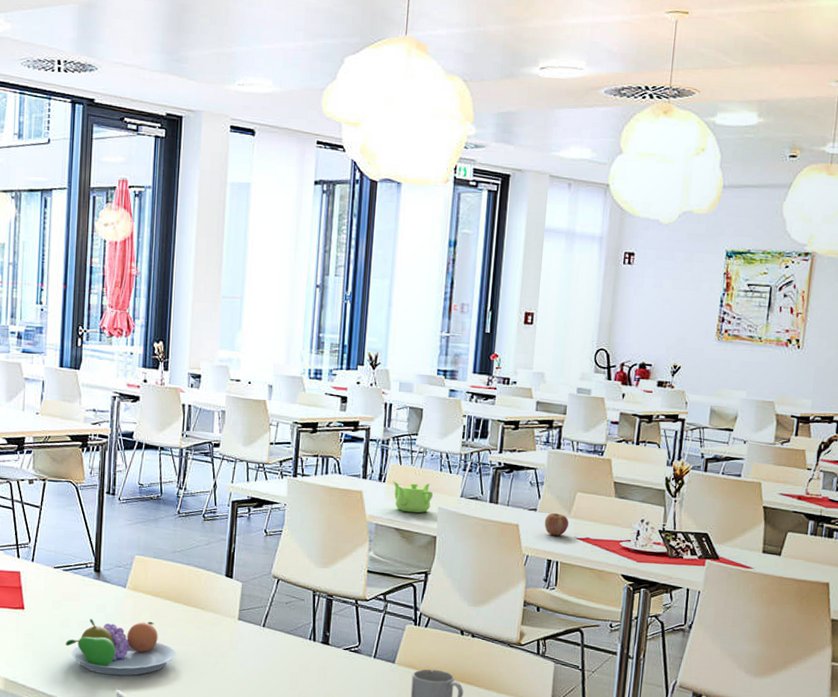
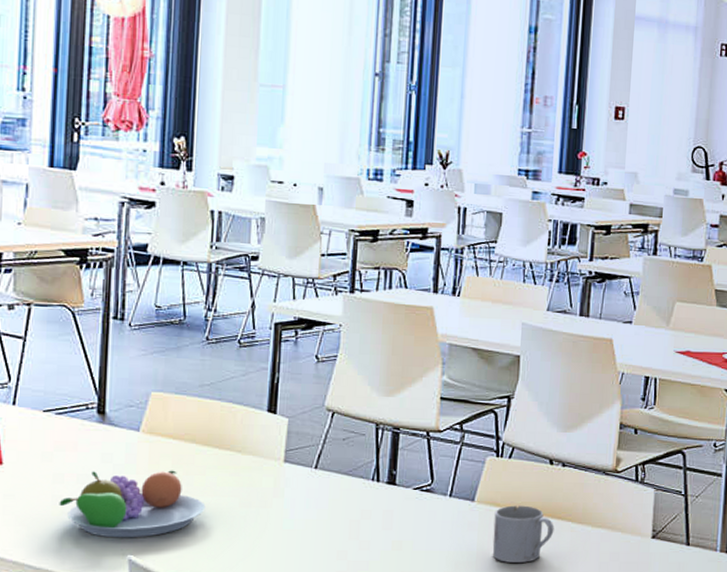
teapot: present [392,481,433,513] -> none [468,294,515,330]
apple: present [544,512,569,536] -> none [640,325,667,350]

